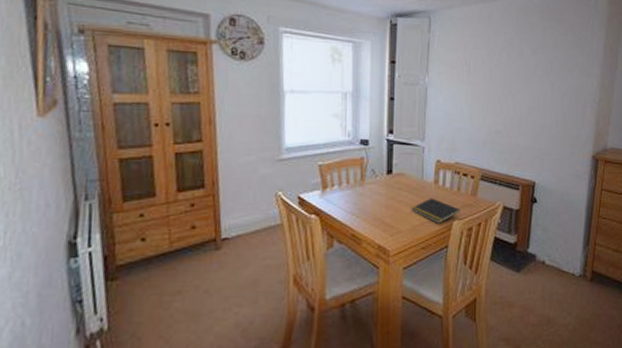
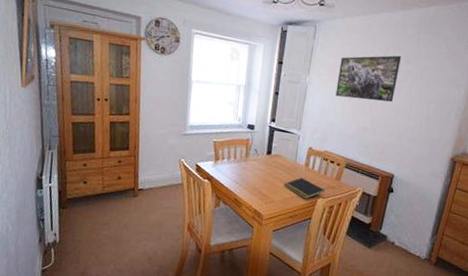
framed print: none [461,46,528,99] -> present [335,55,402,102]

